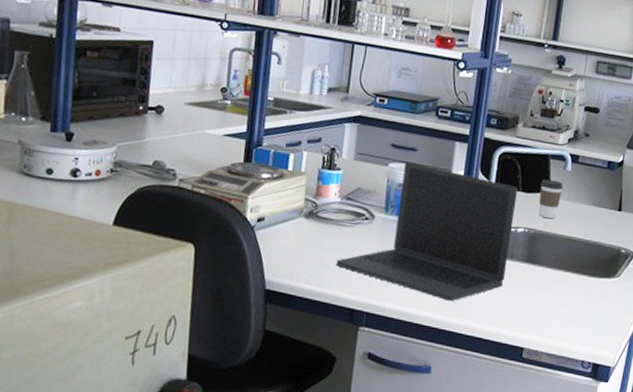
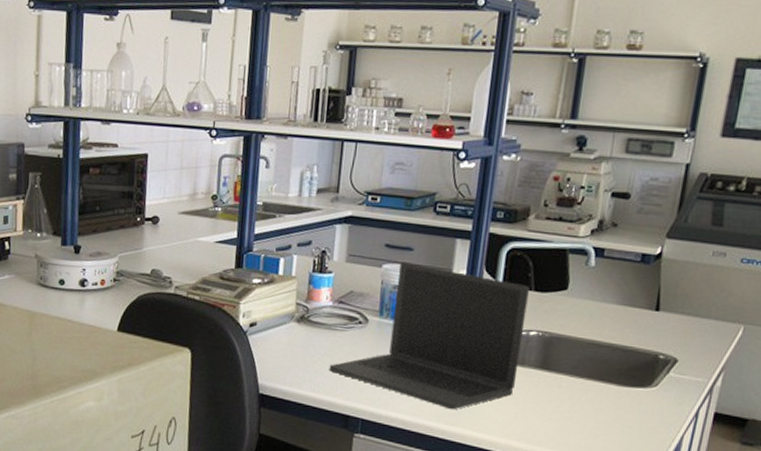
coffee cup: present [538,179,564,219] -> none [554,276,585,321]

